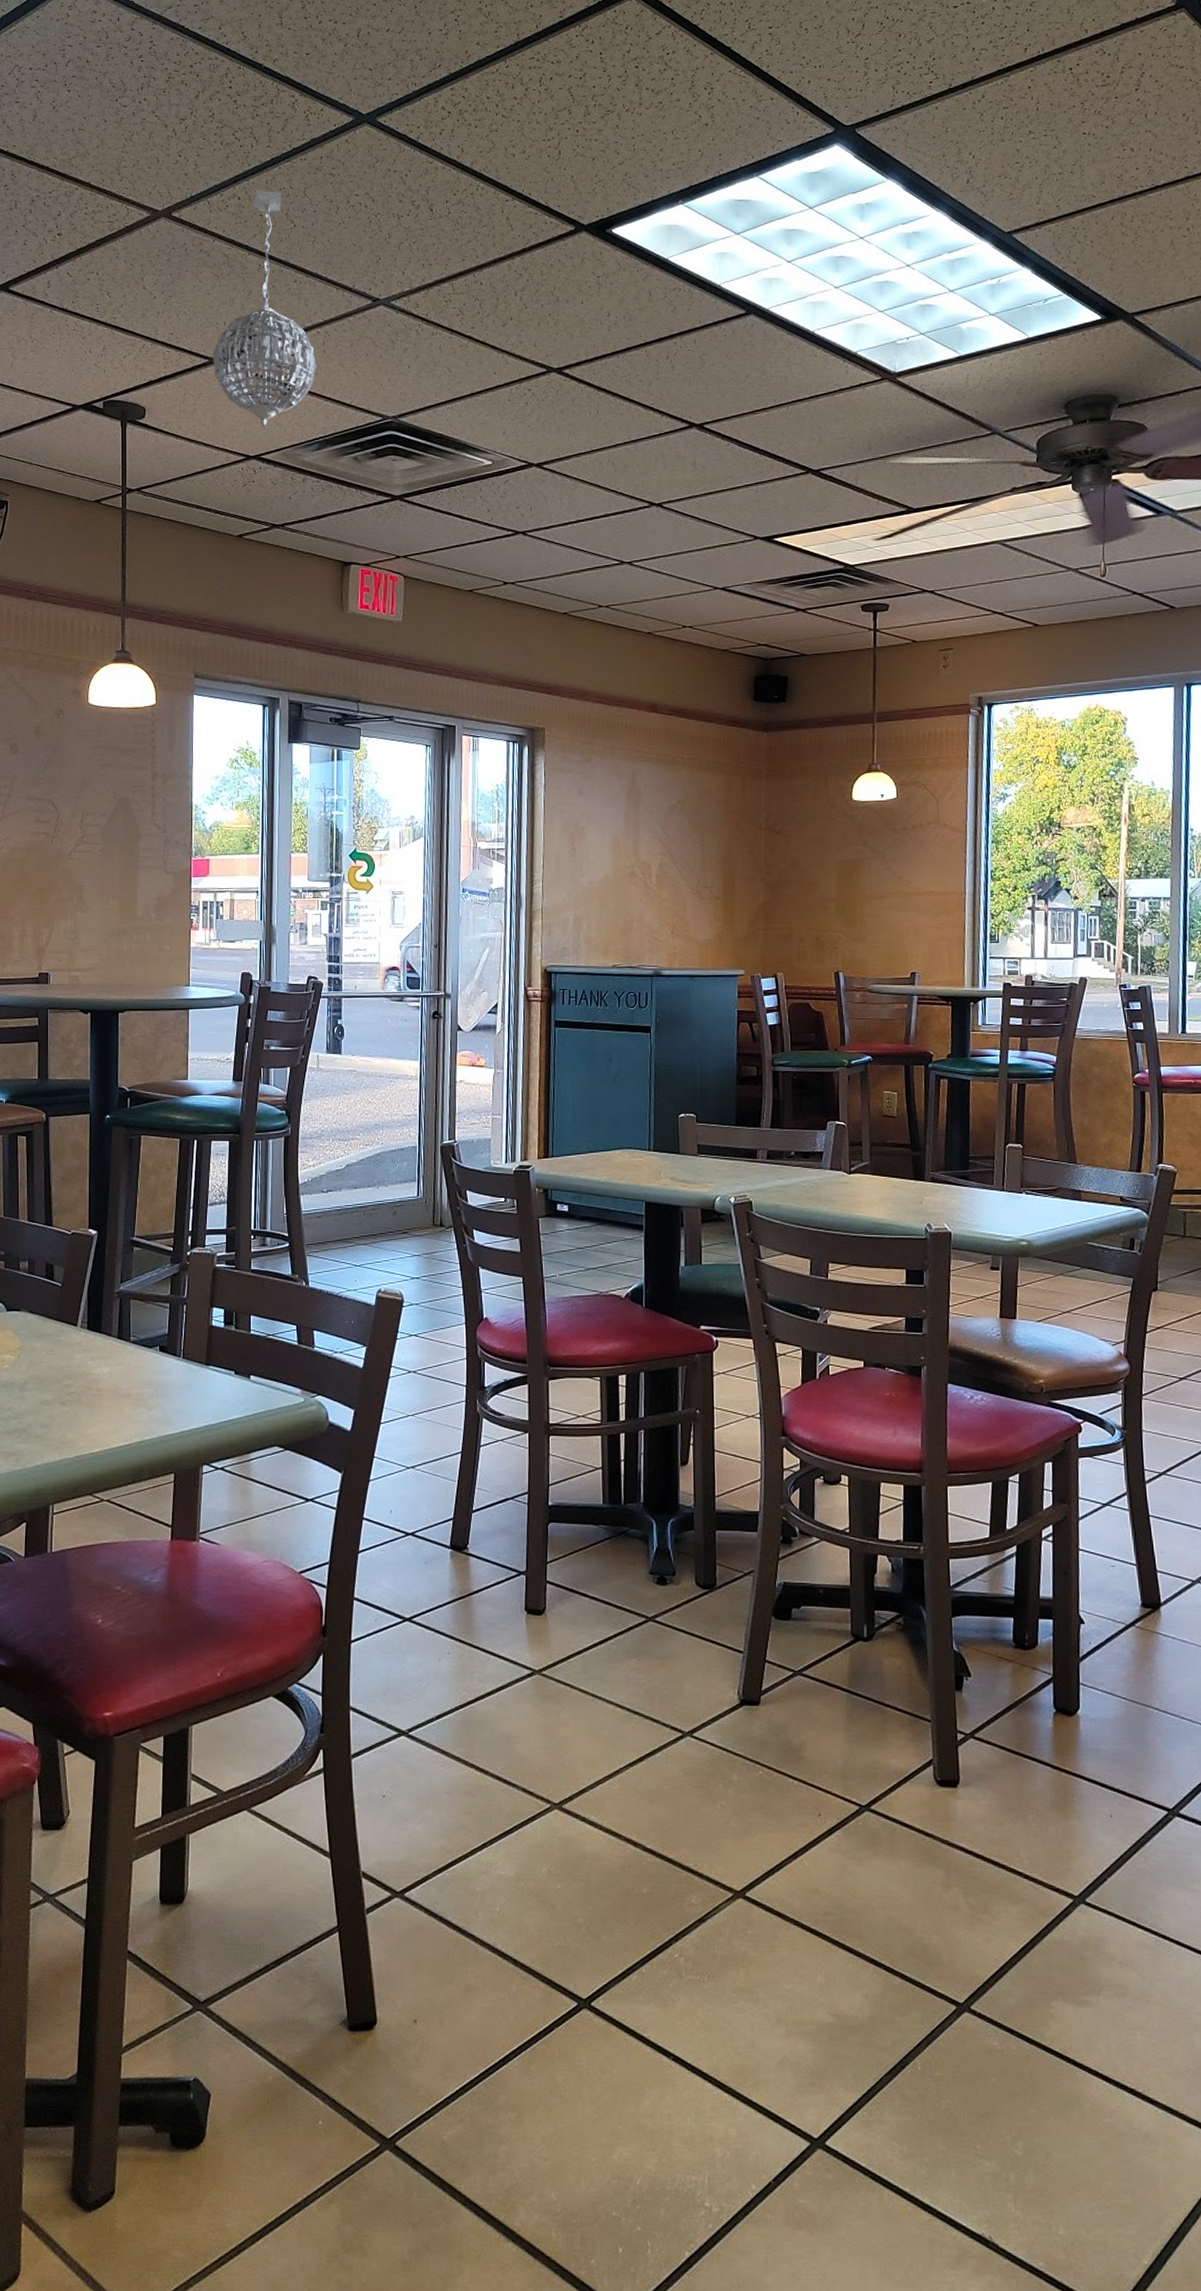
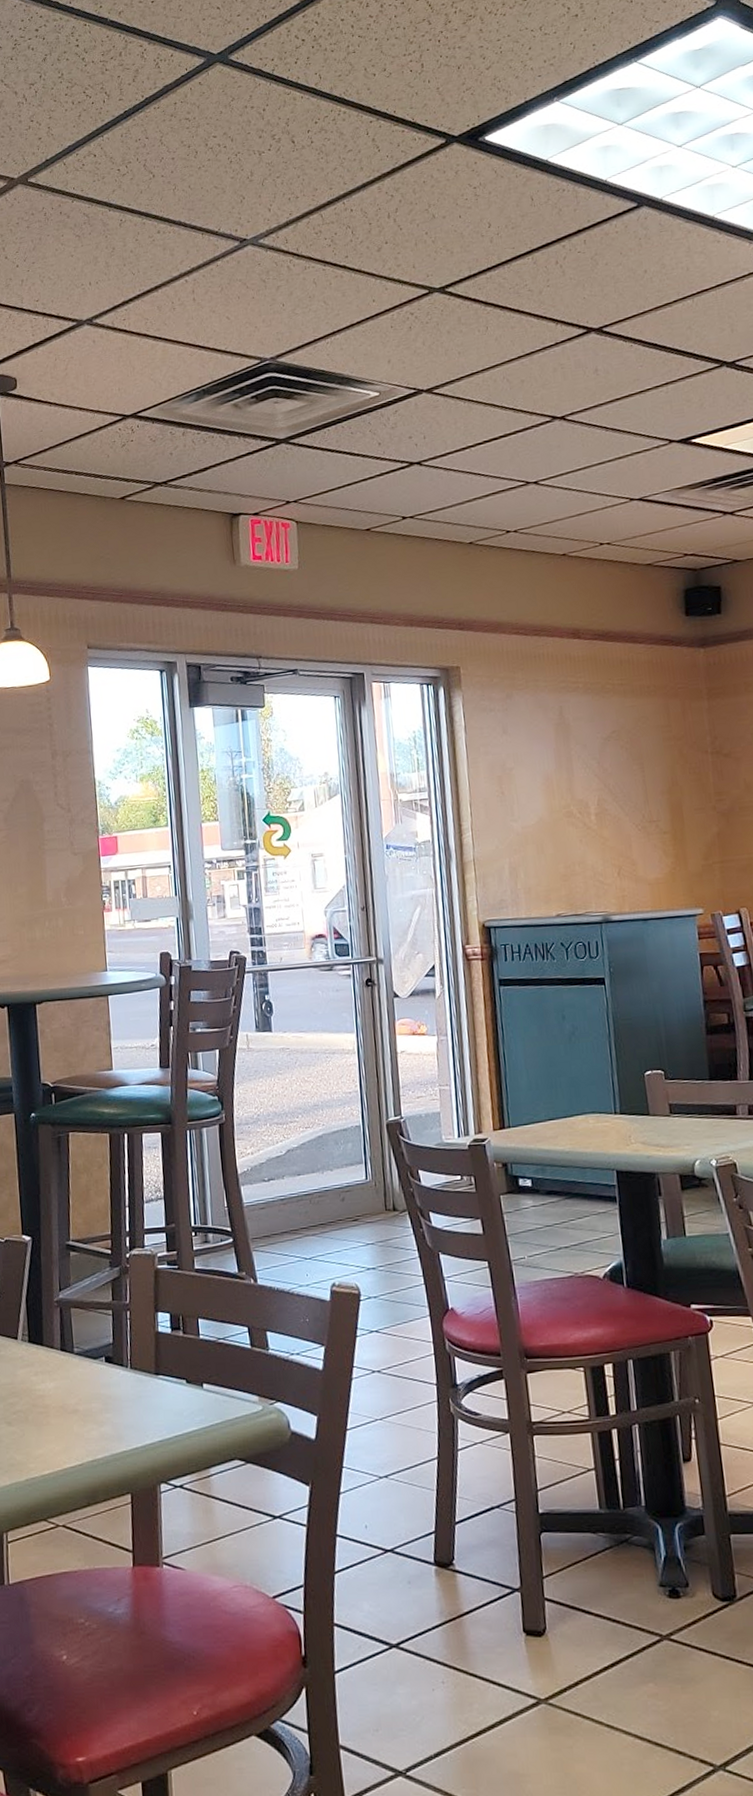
pendant light: present [213,190,316,429] -> none [80,143,187,387]

